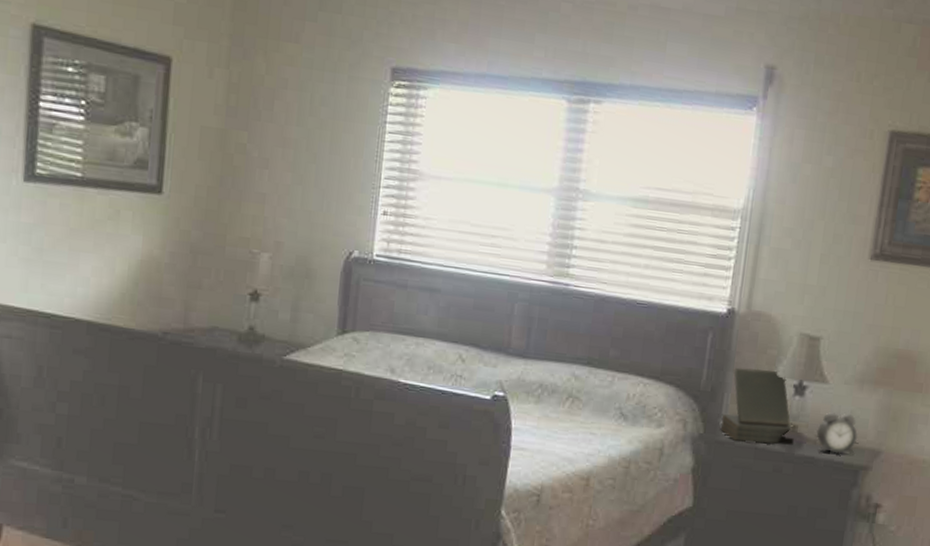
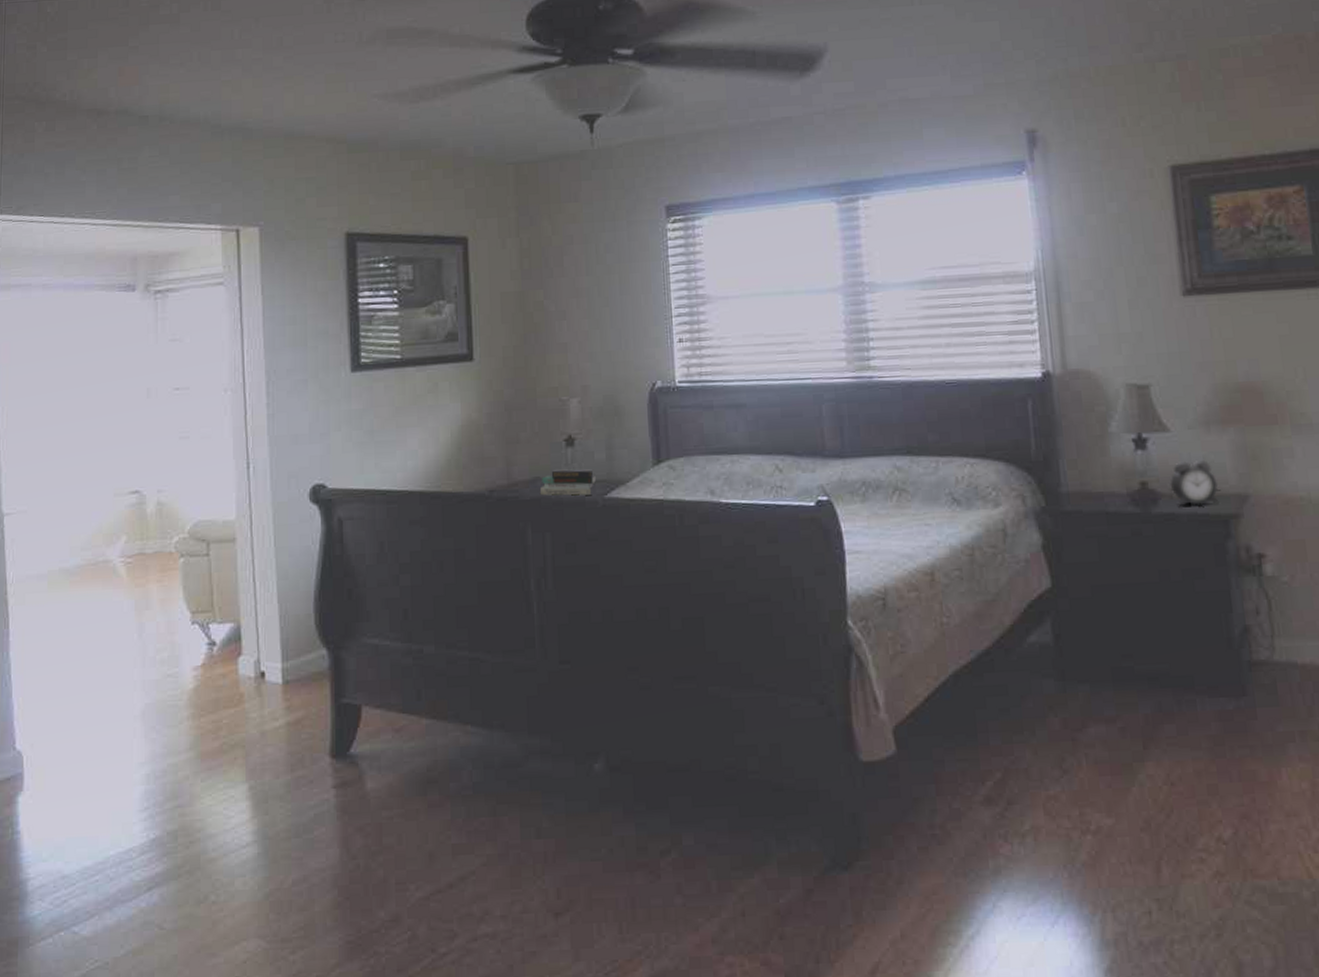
books: none [217,321,277,353] -> present [540,468,596,496]
bible: present [720,367,795,445] -> none [1061,427,1149,510]

